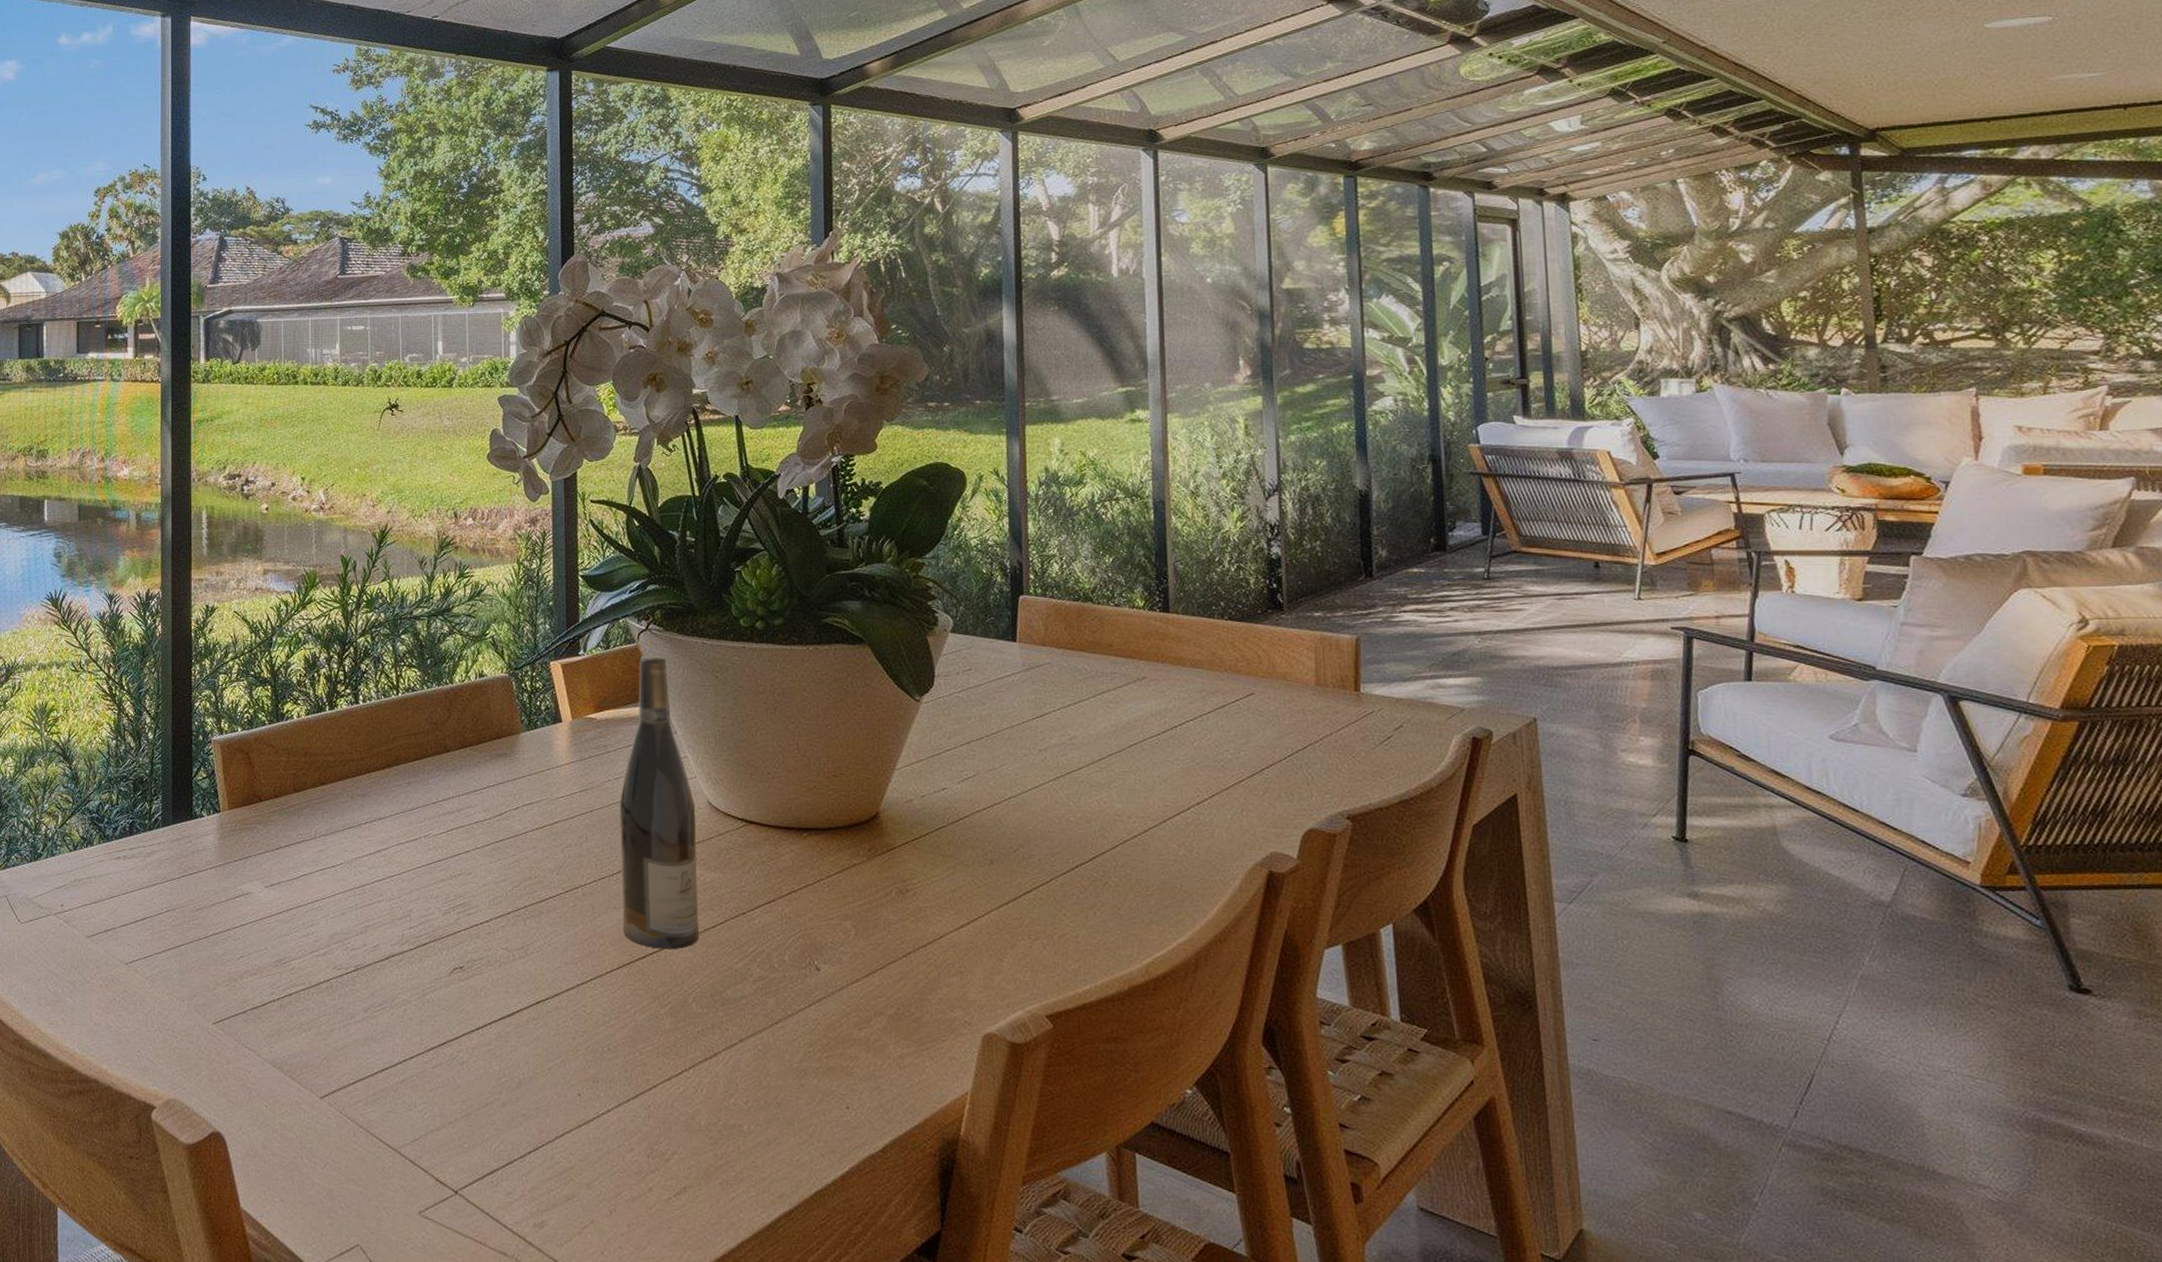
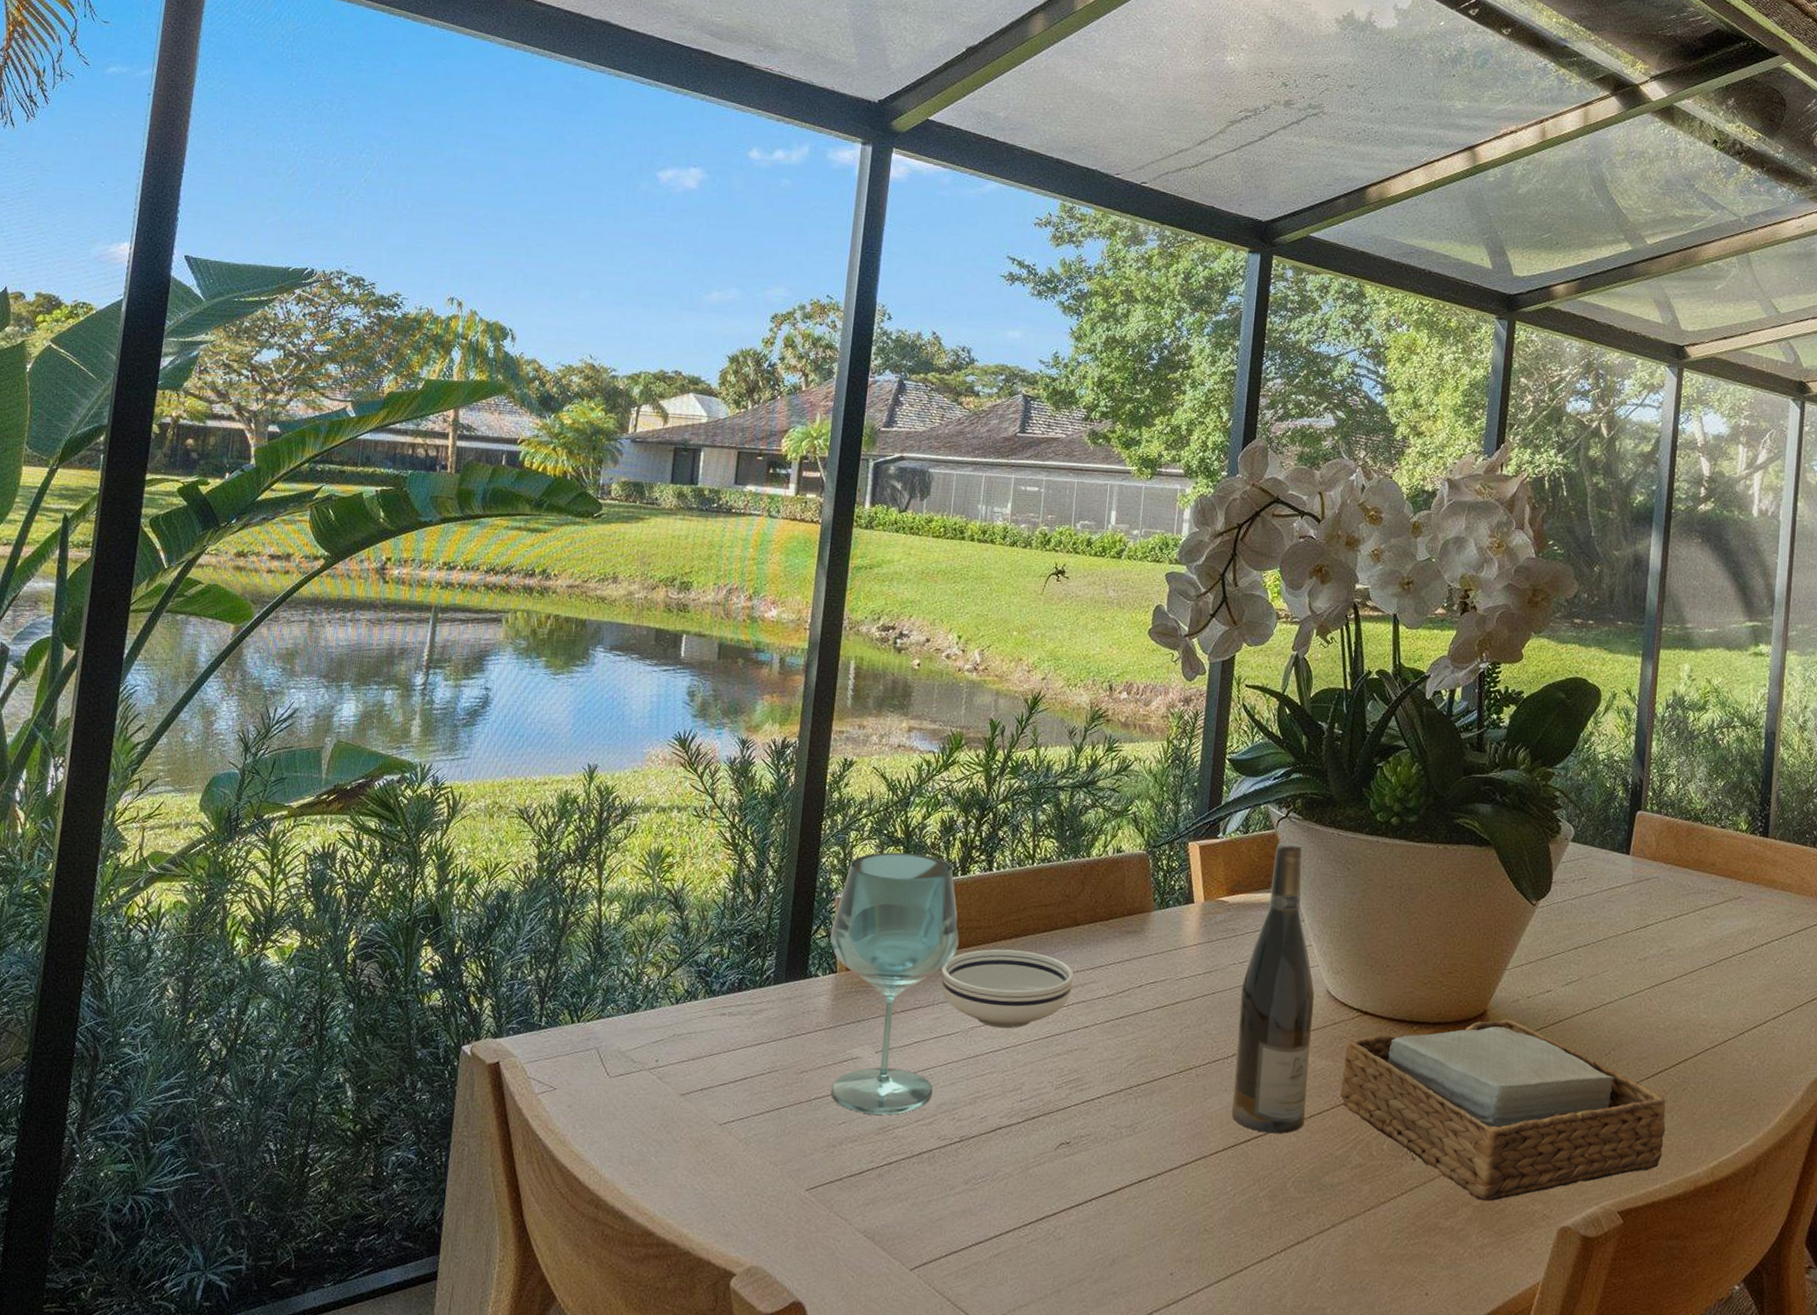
wine glass: none [210,691,335,948] -> present [830,852,960,1115]
bowl: none [320,779,450,857] -> present [941,949,1074,1029]
napkin holder: none [732,820,1089,1010] -> present [1340,1019,1666,1201]

